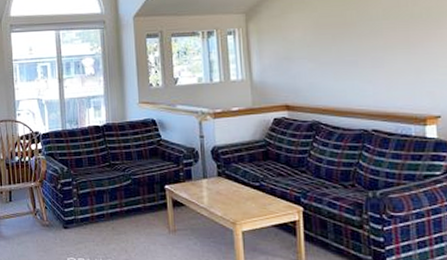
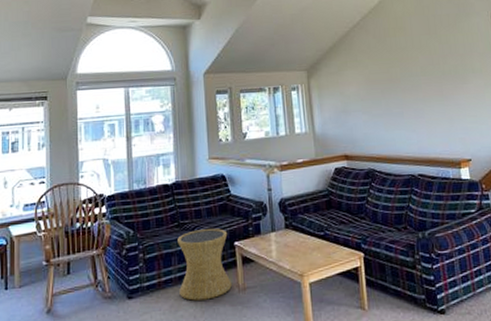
side table: none [109,171,162,237] -> present [177,229,232,301]

